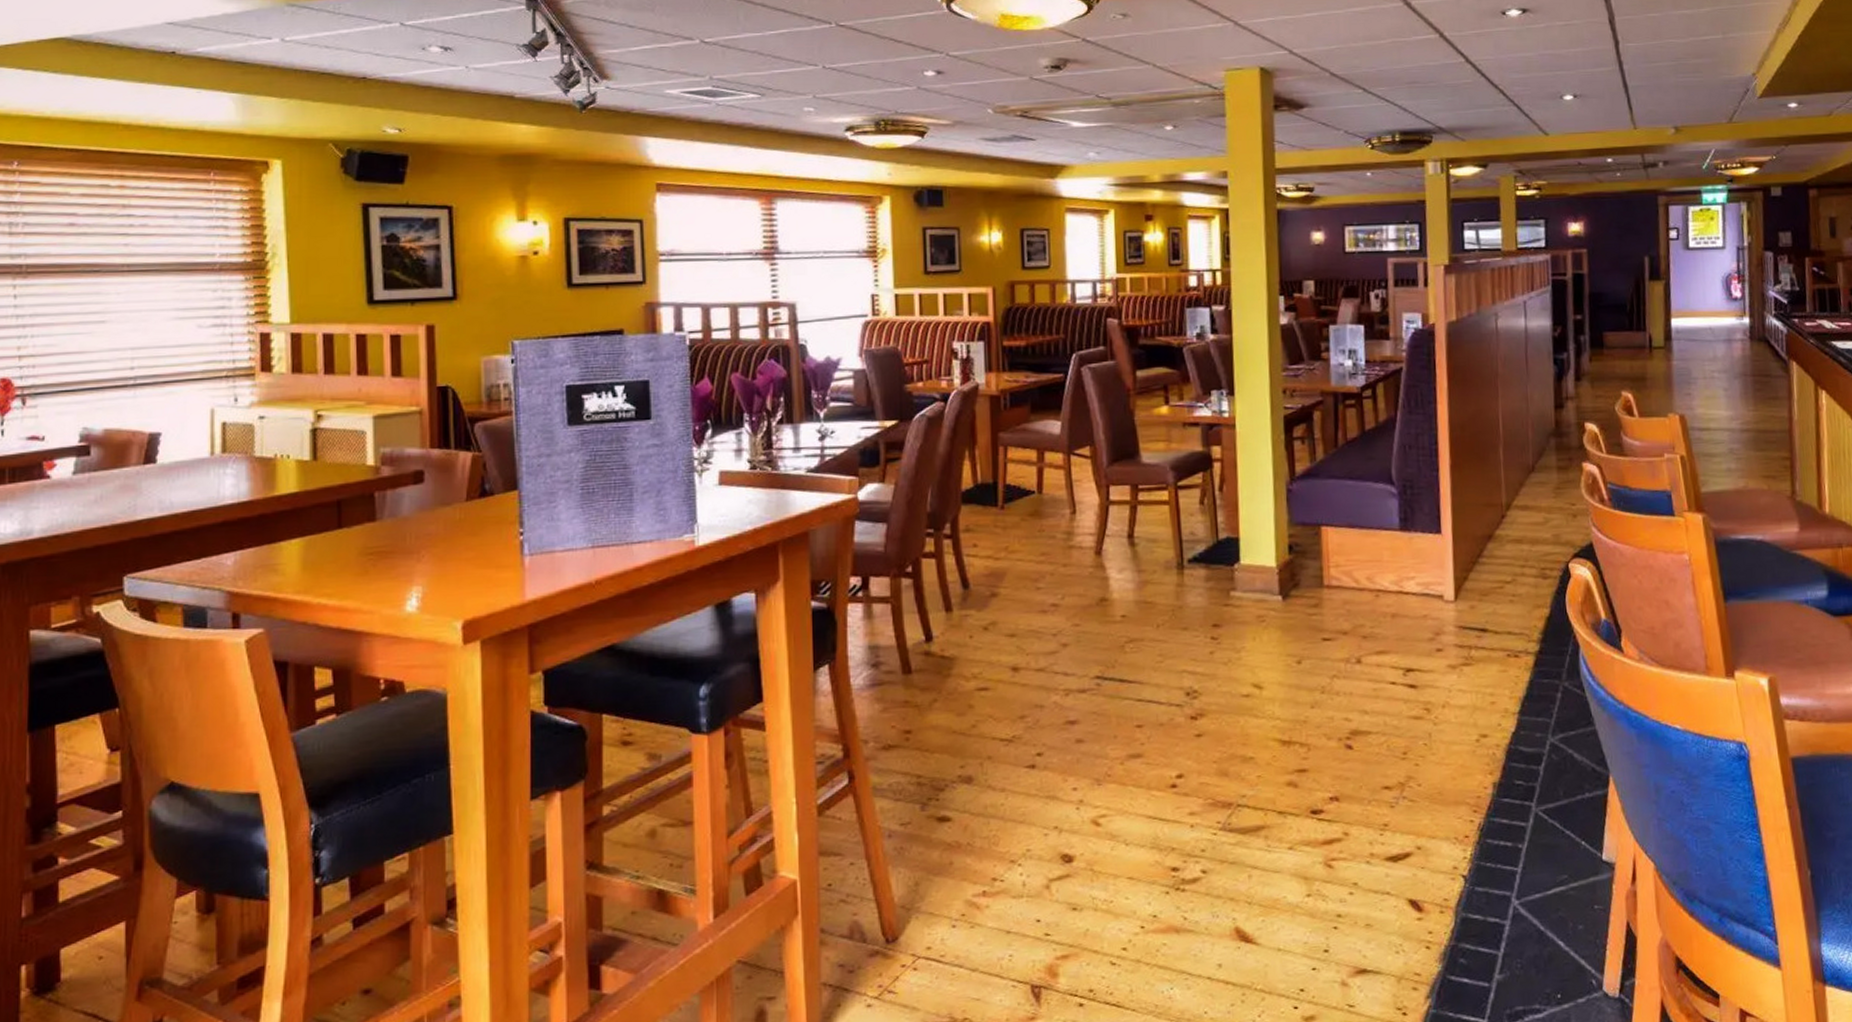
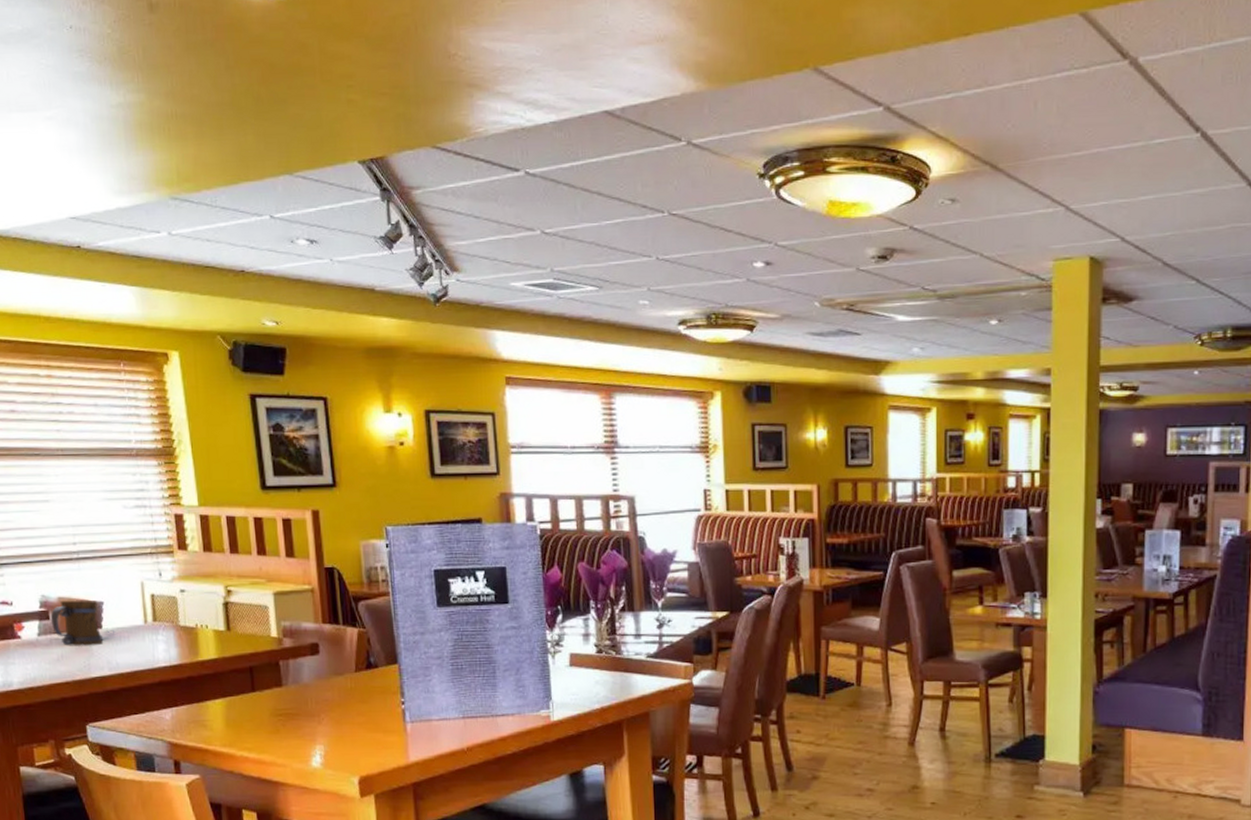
beer mug: none [91,431,157,486] -> present [50,599,104,647]

